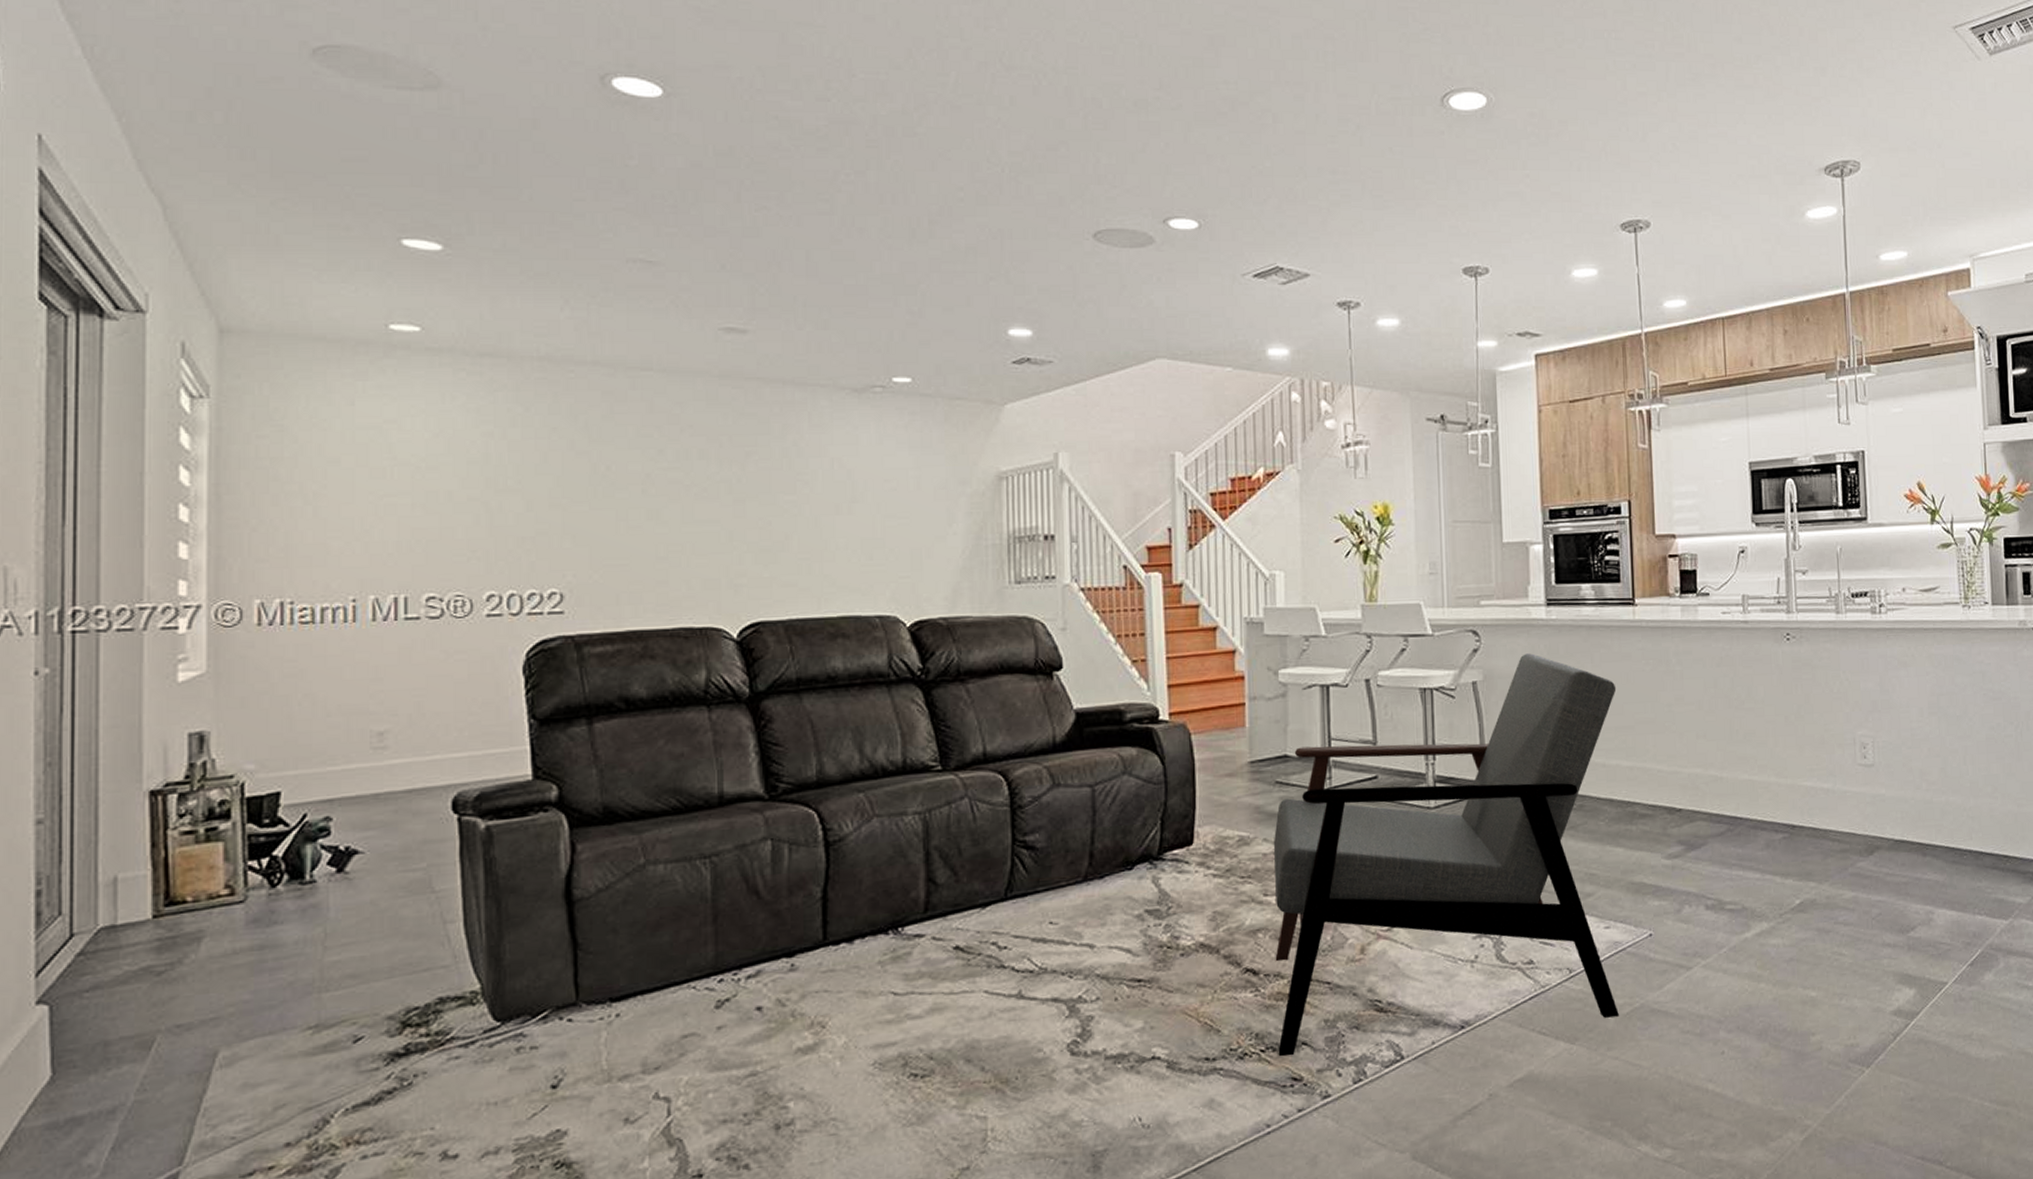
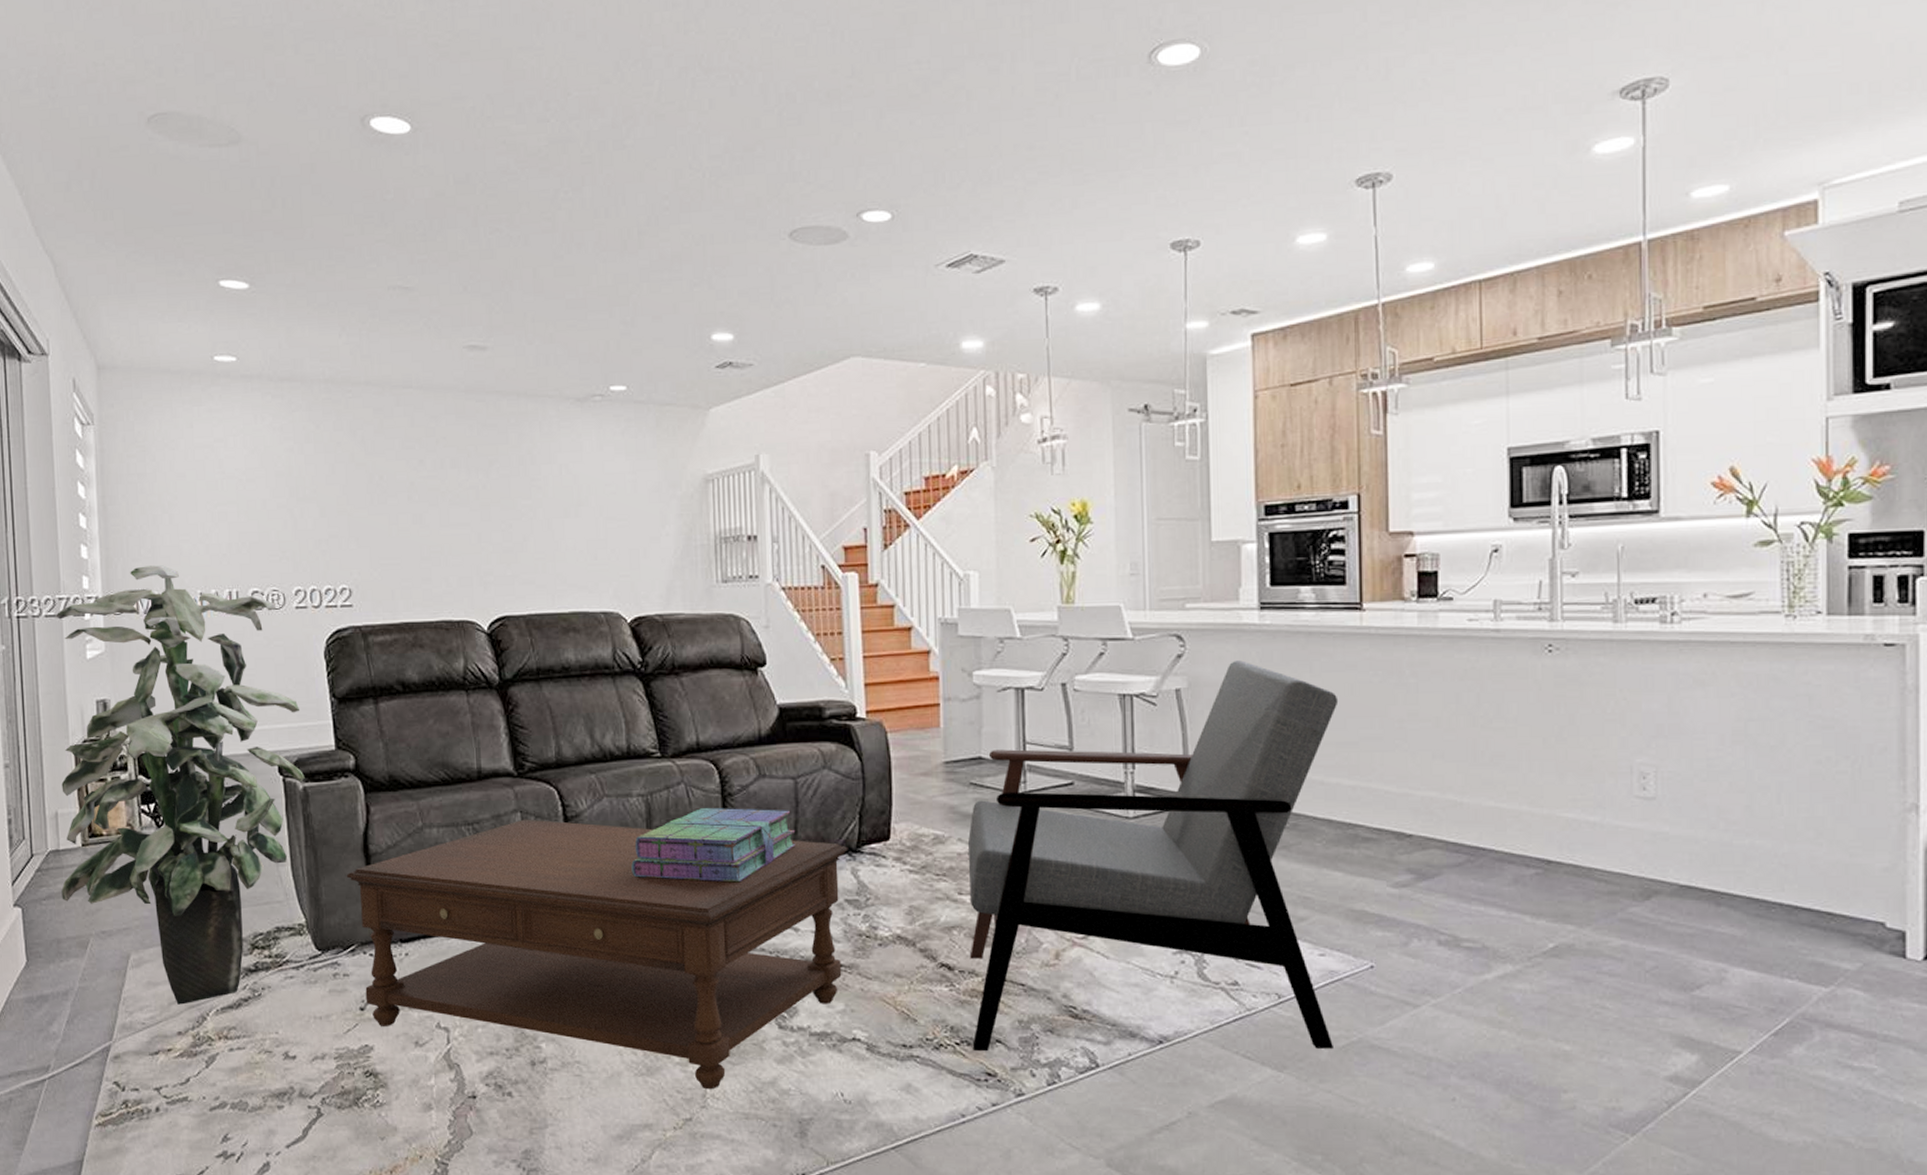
indoor plant: none [116,567,489,1108] -> present [55,565,305,1005]
coffee table: none [540,846,1149,1132] -> present [346,819,848,1090]
stack of books: none [904,819,1091,904] -> present [631,808,795,883]

